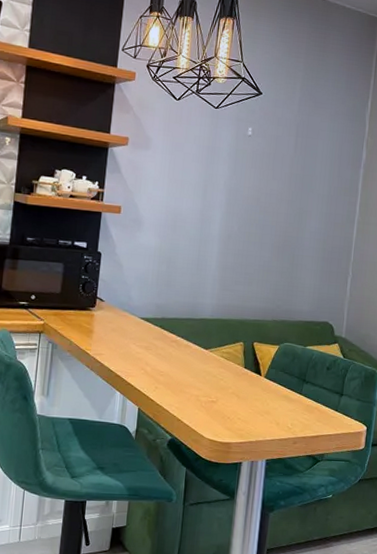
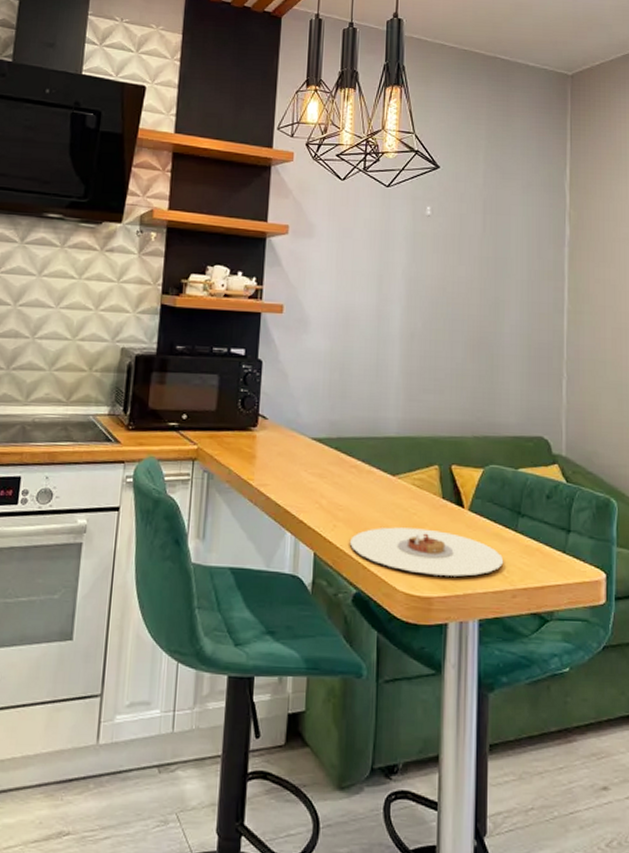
plate: none [168,389,289,428] -> present [350,527,504,577]

